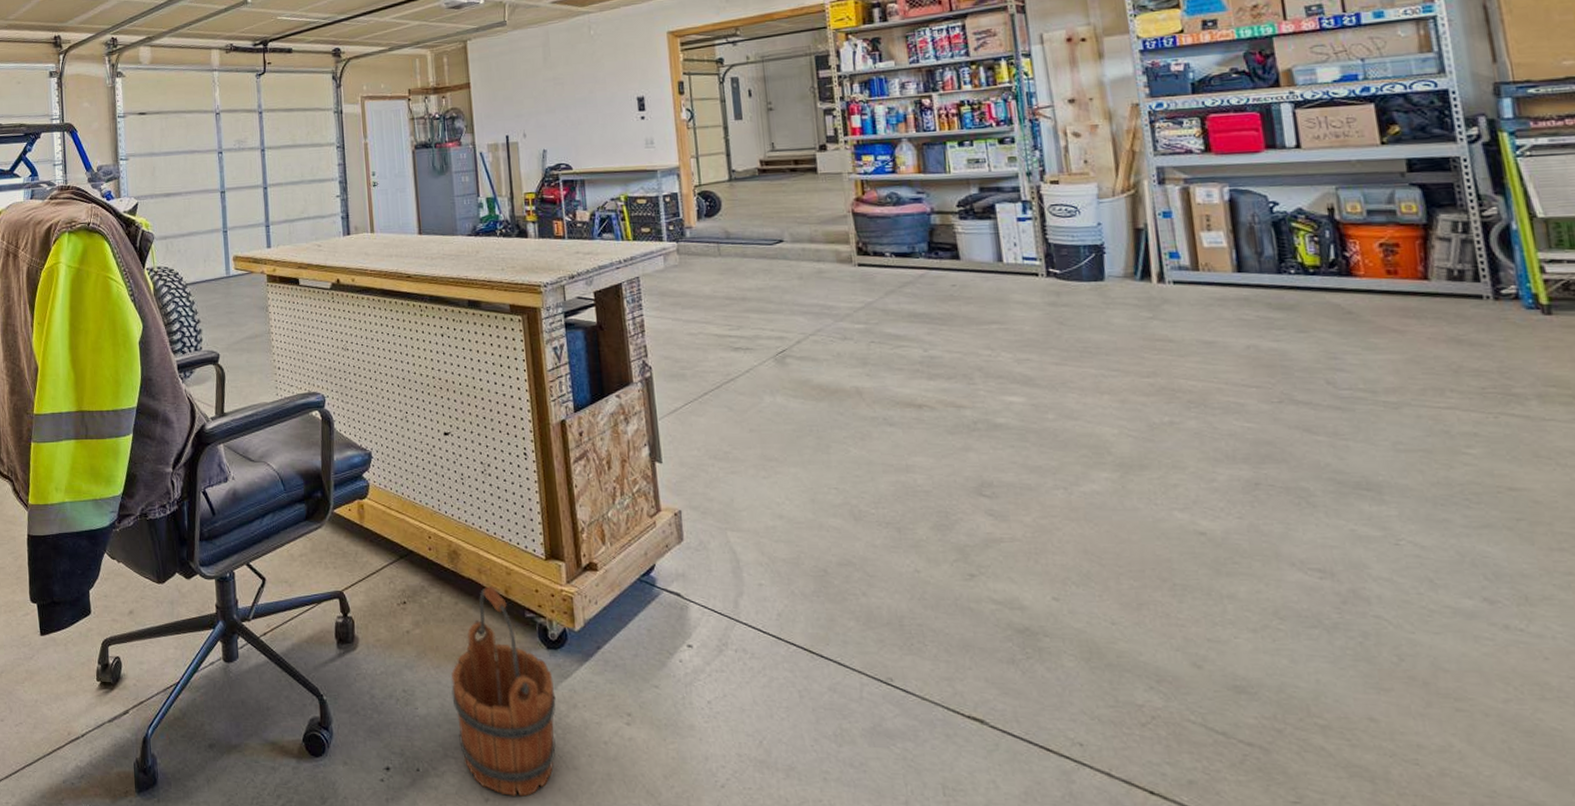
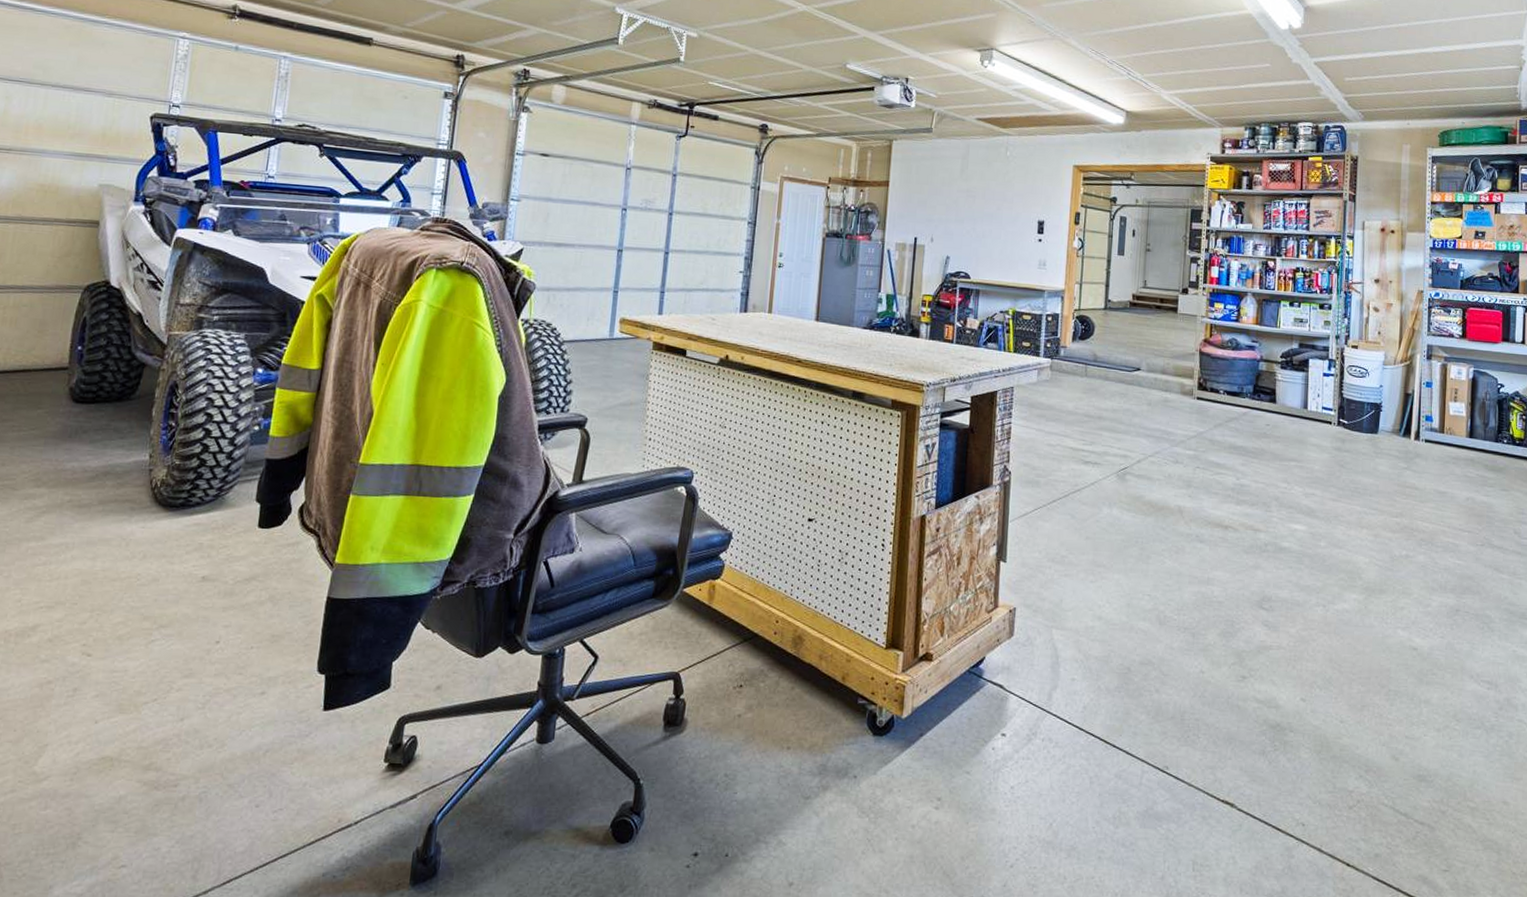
wooden bucket: present [450,585,556,797] -> none [773,671,874,880]

